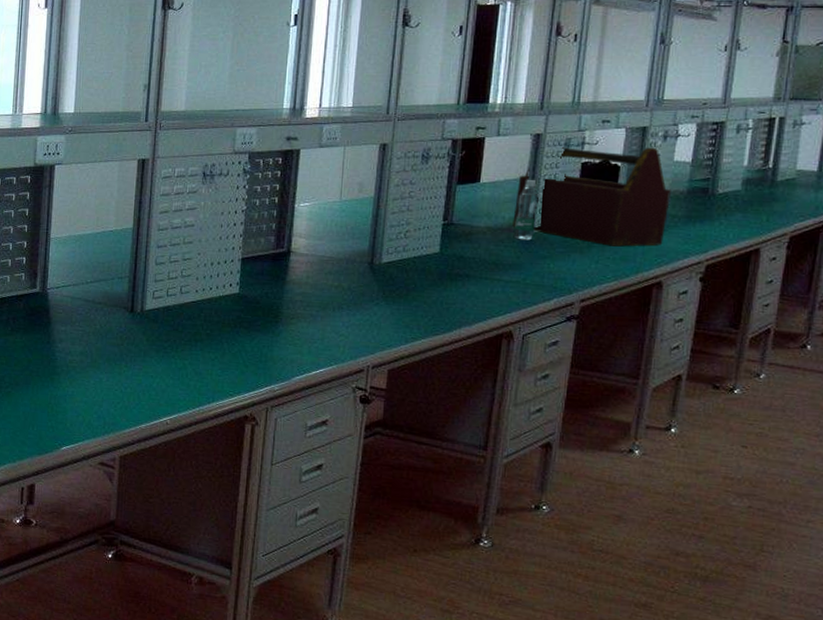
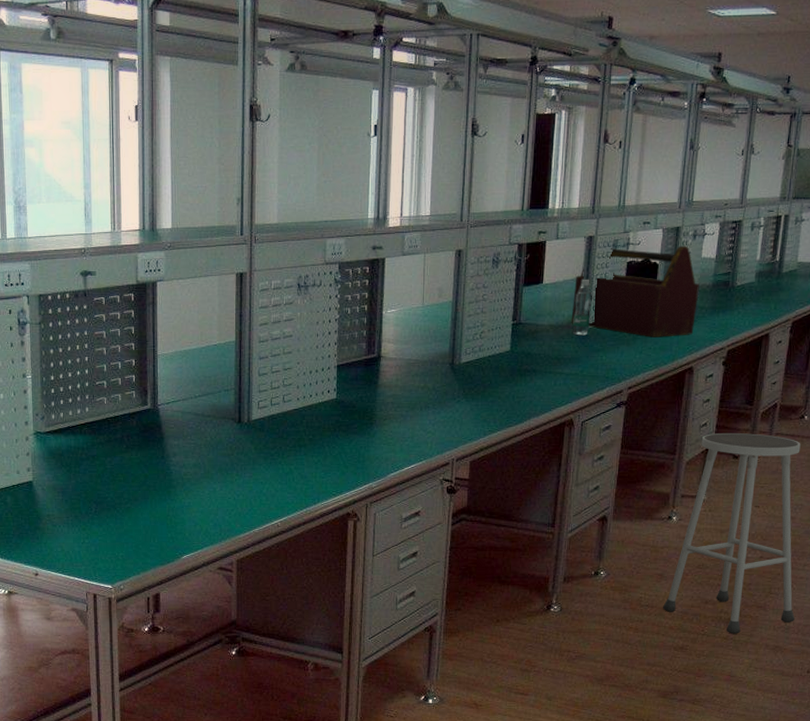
stool: none [620,358,802,596] -> present [662,433,801,634]

